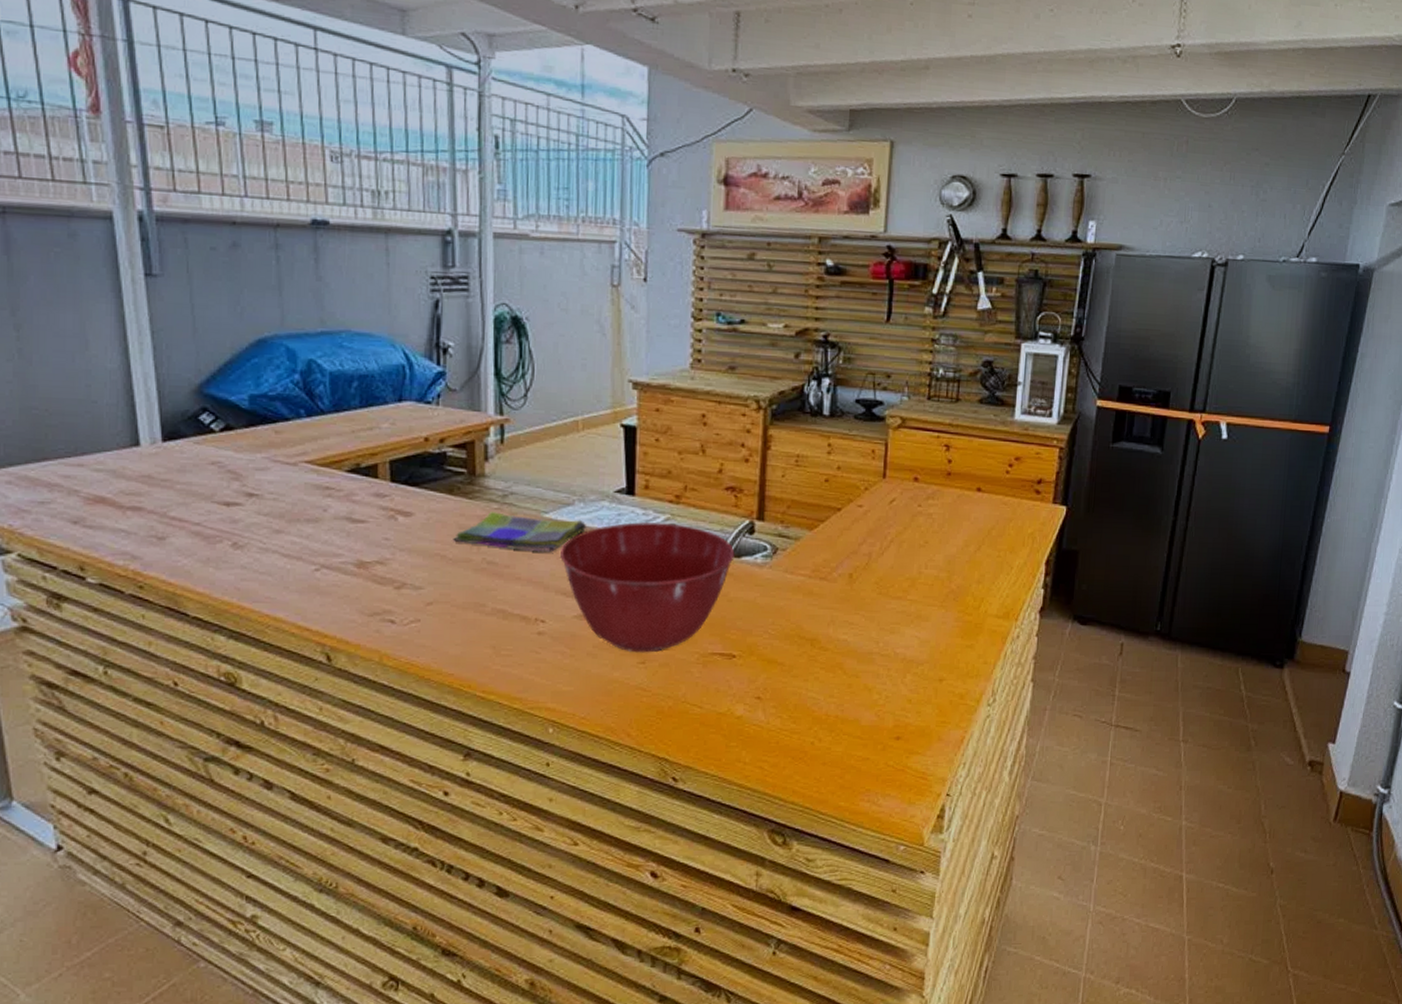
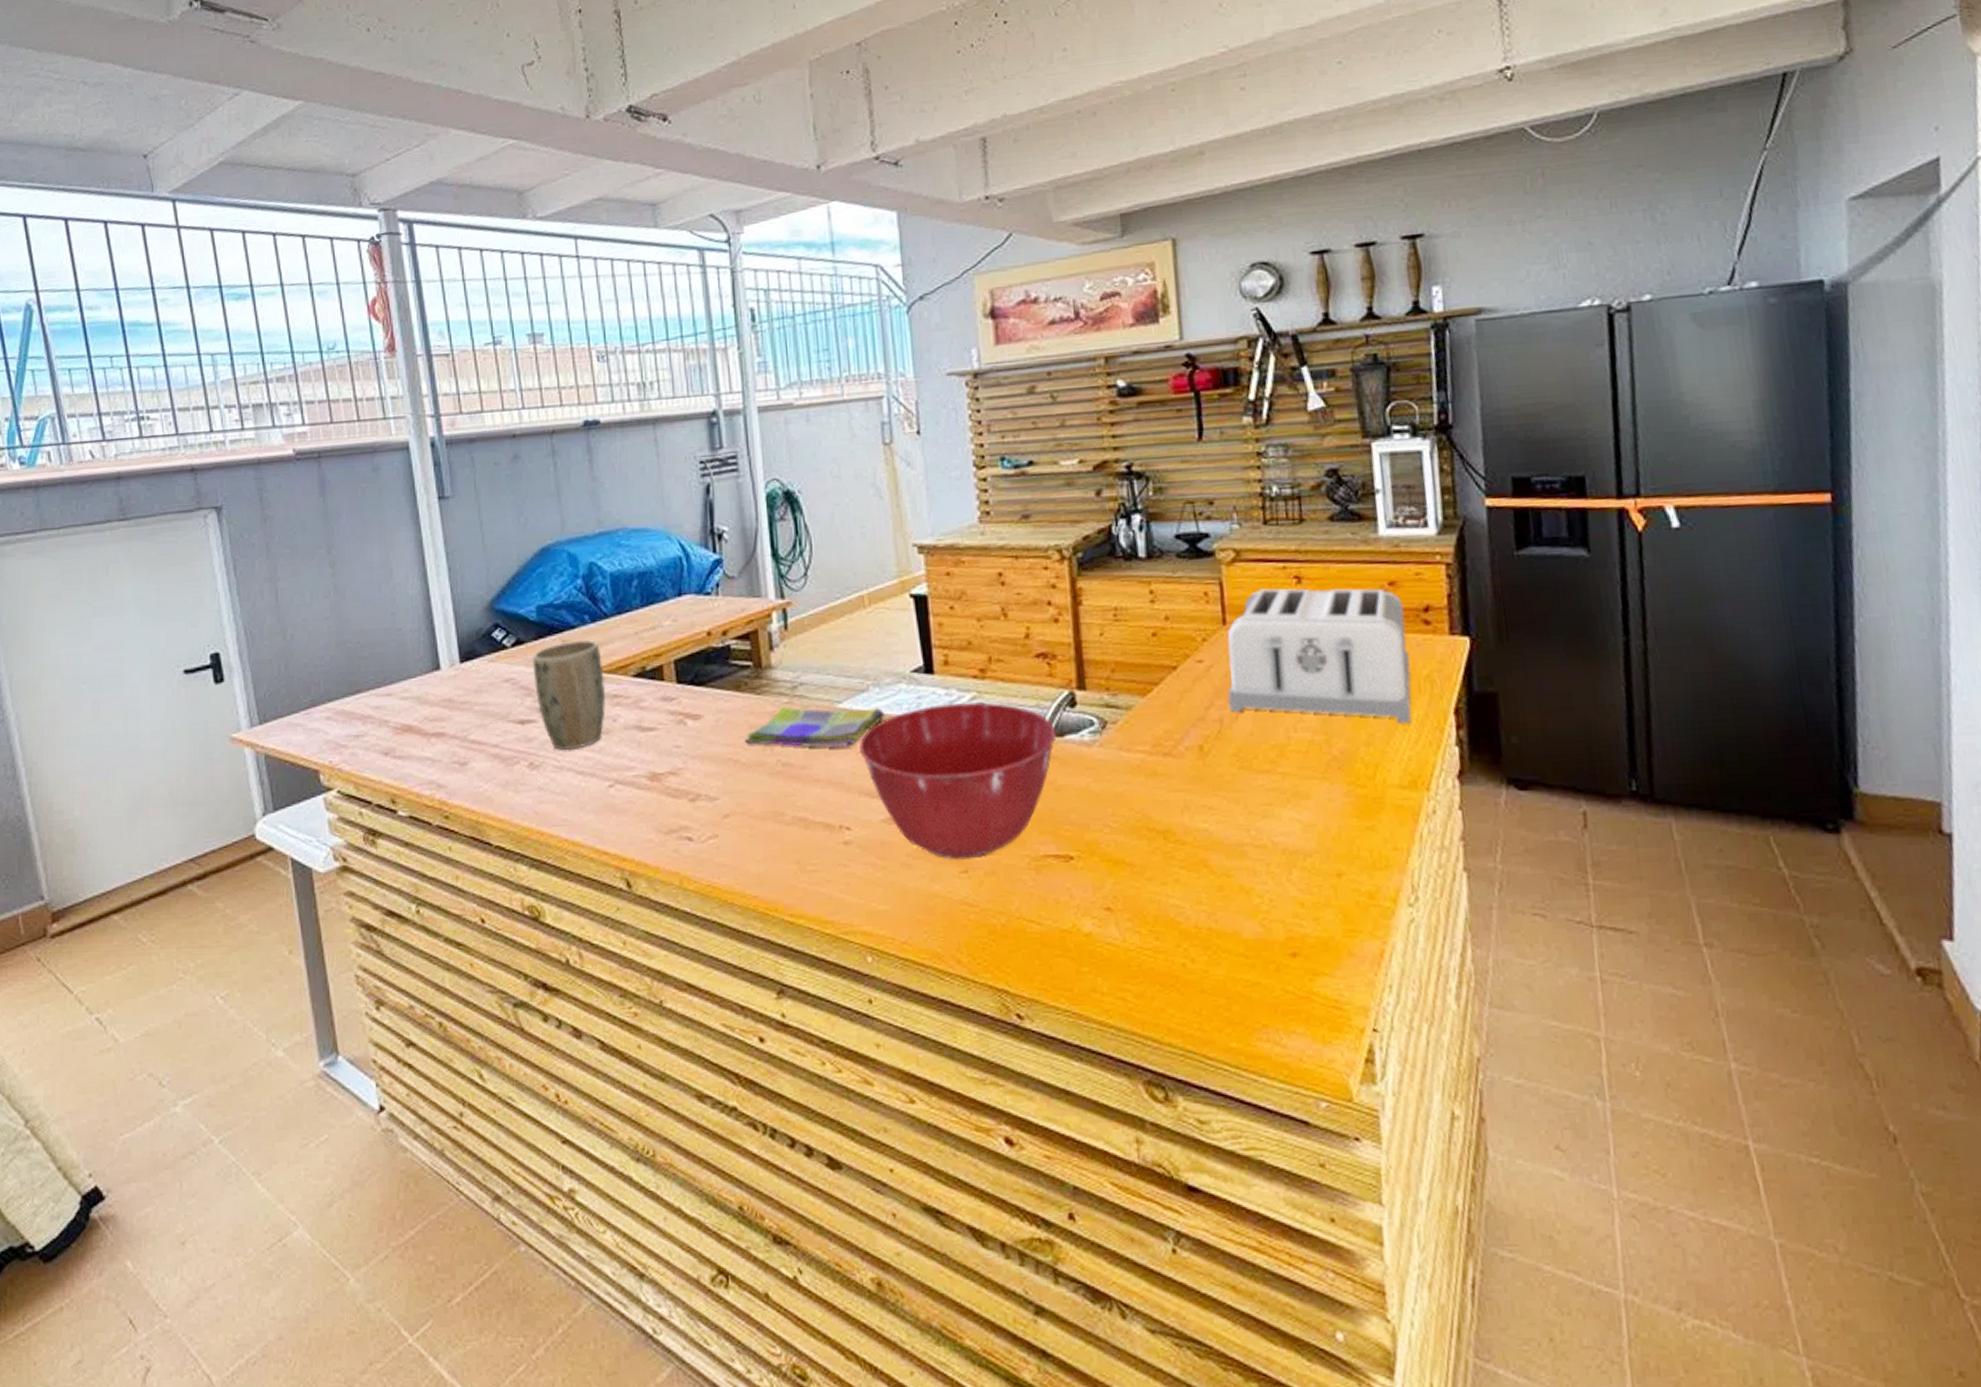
plant pot: none [241,431,317,535] -> present [532,640,606,751]
toaster: none [877,452,1023,568] -> present [1227,588,1412,723]

